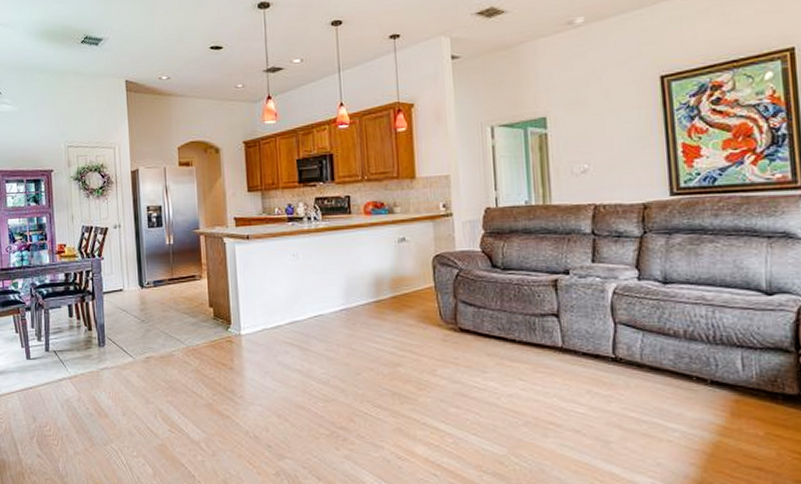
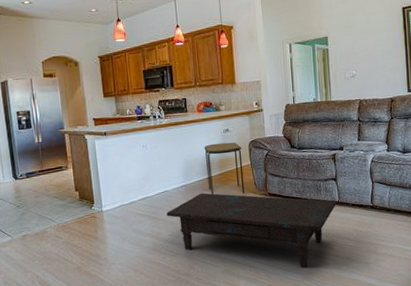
coffee table: none [321,321,558,437] -> present [166,193,336,268]
side table: none [372,255,426,326] -> present [204,142,245,194]

